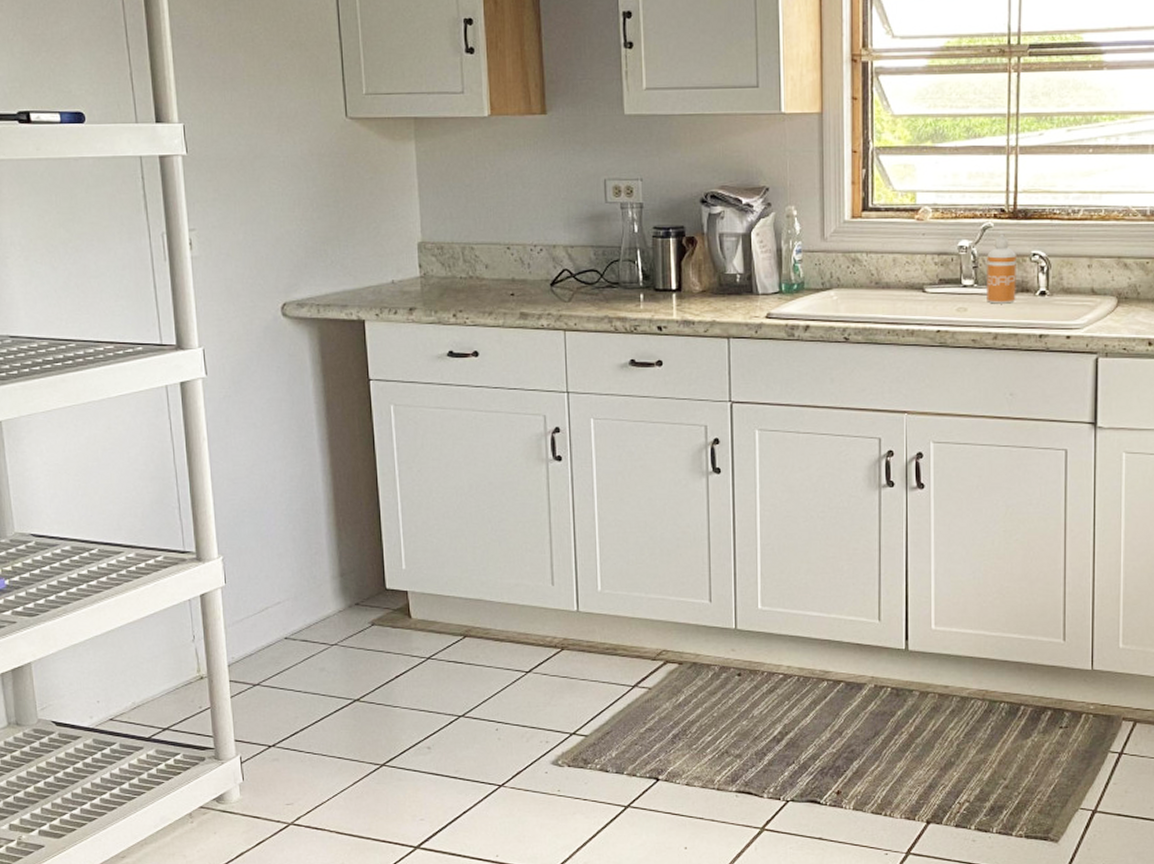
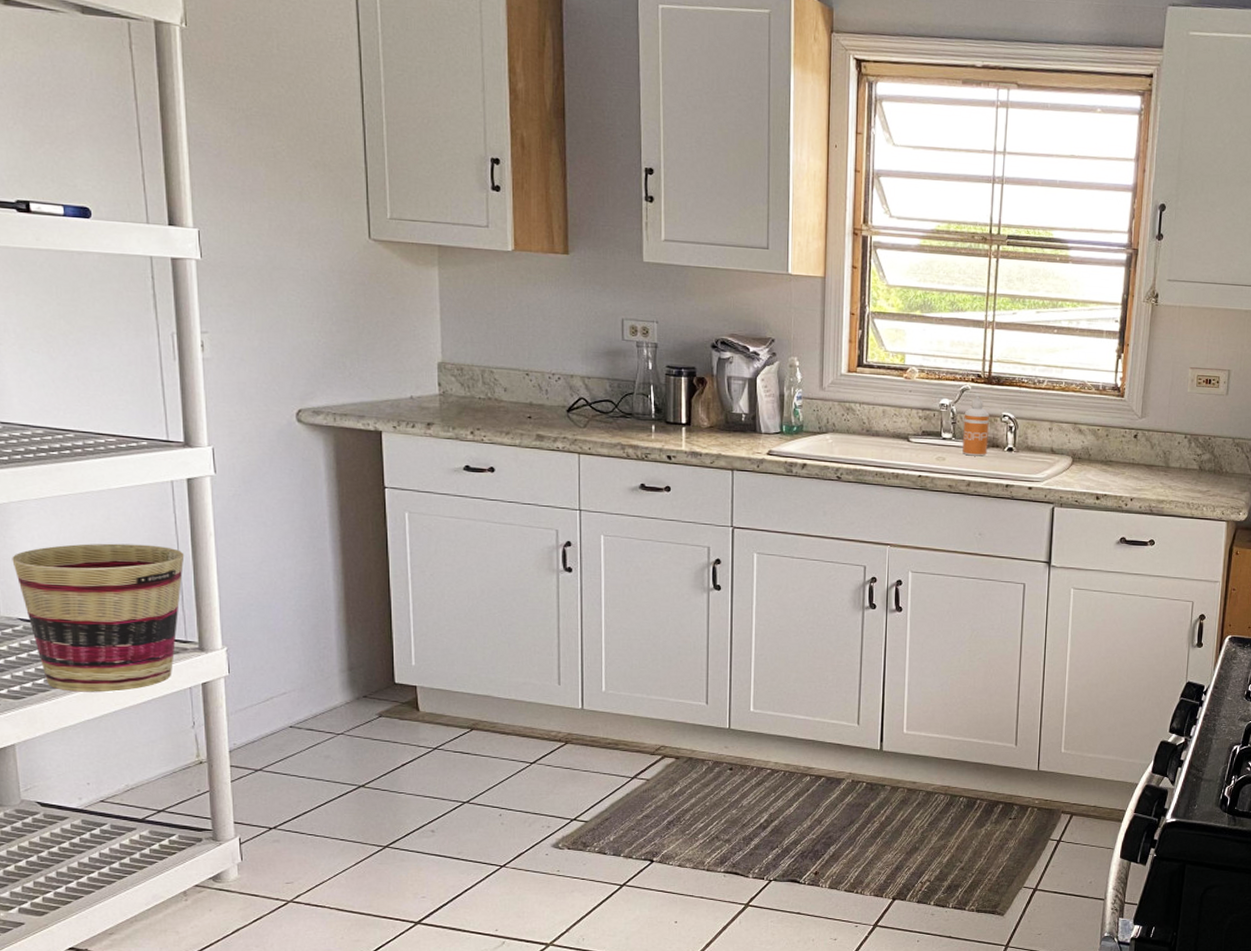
basket: none [23,453,180,607] -> present [12,543,185,693]

